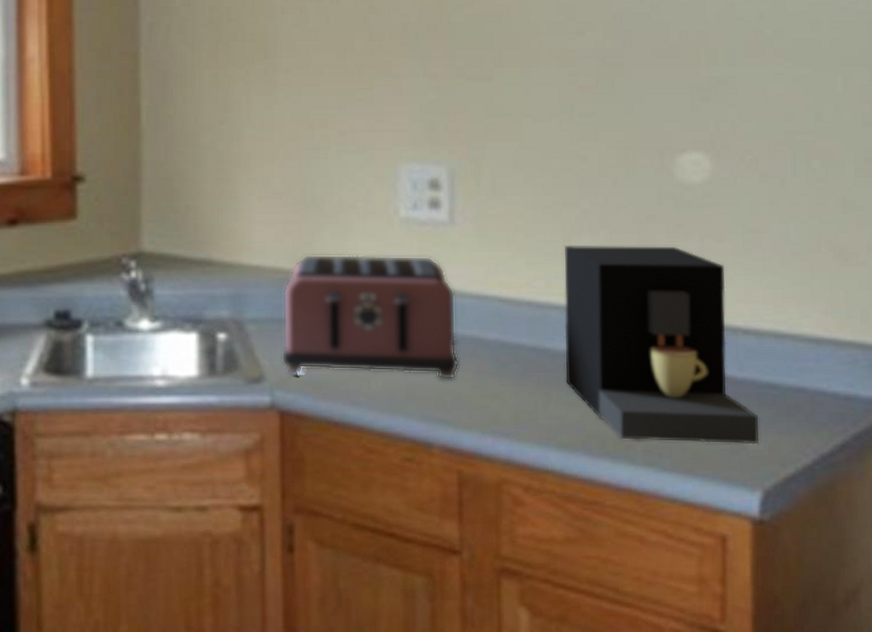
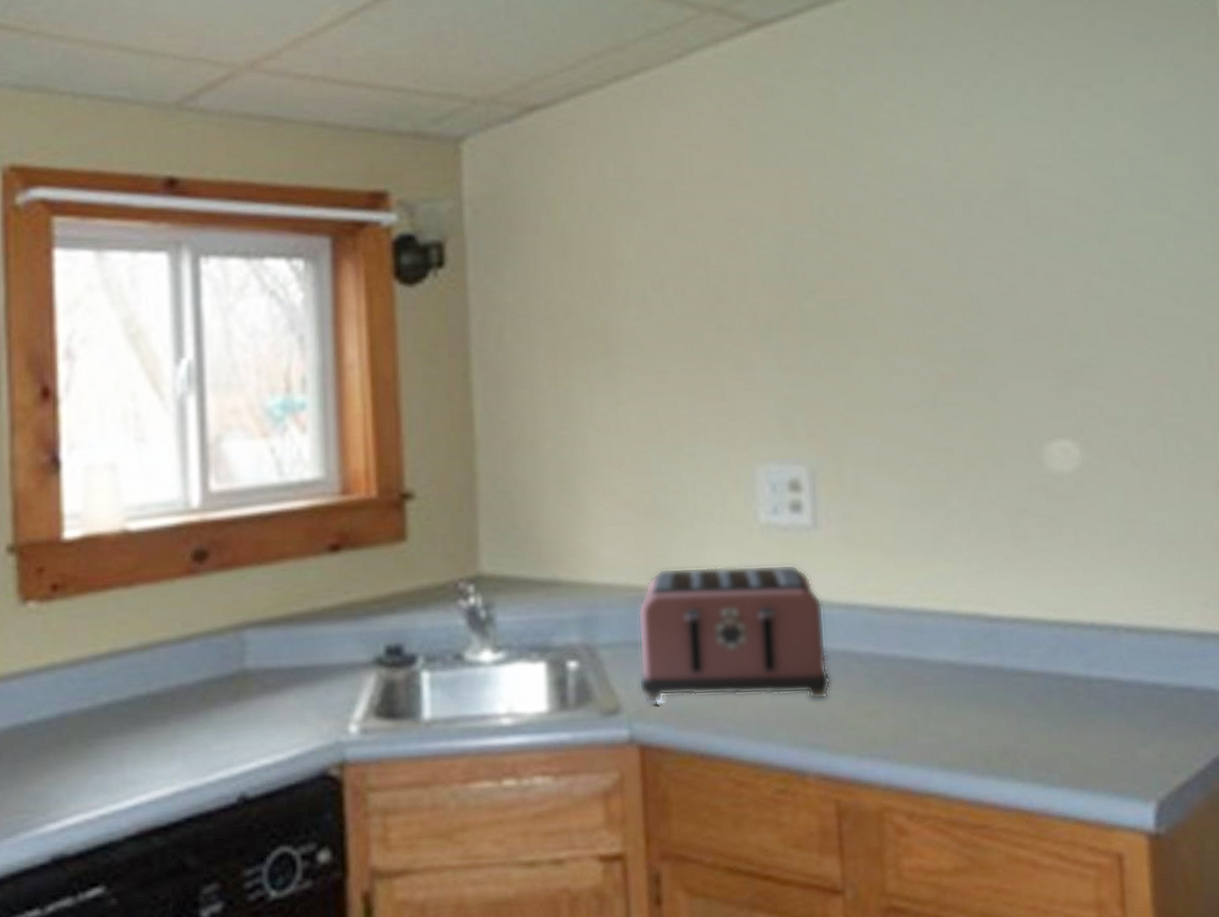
coffee maker: present [564,245,759,445] -> none [934,541,1149,754]

